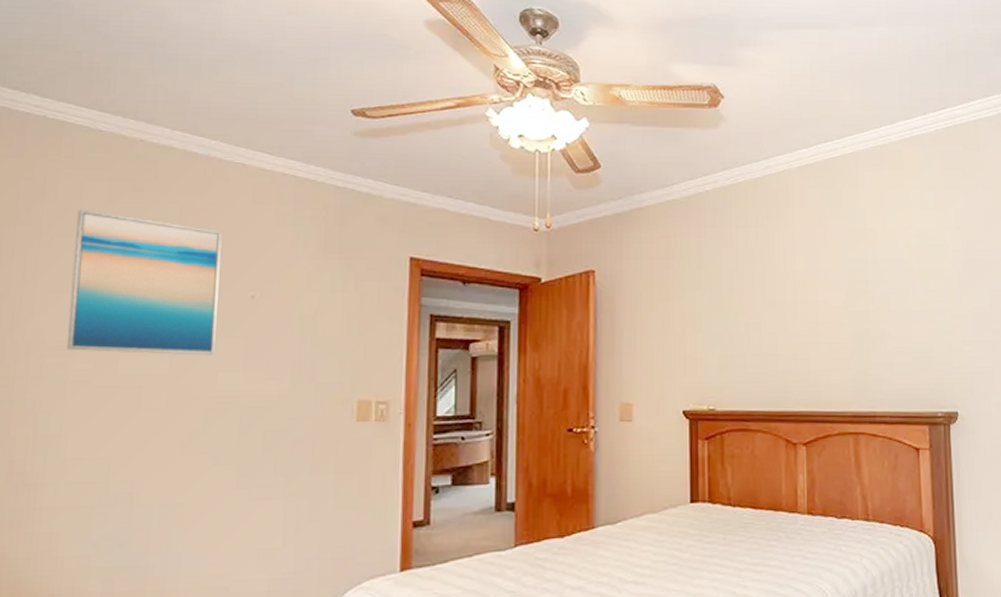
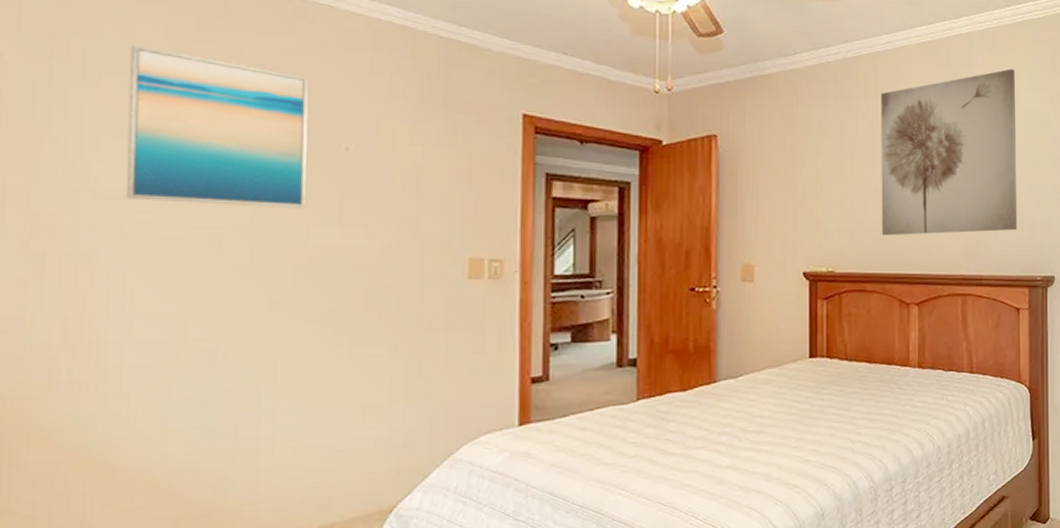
wall art: none [761,188,914,370] -> present [881,69,1018,235]

